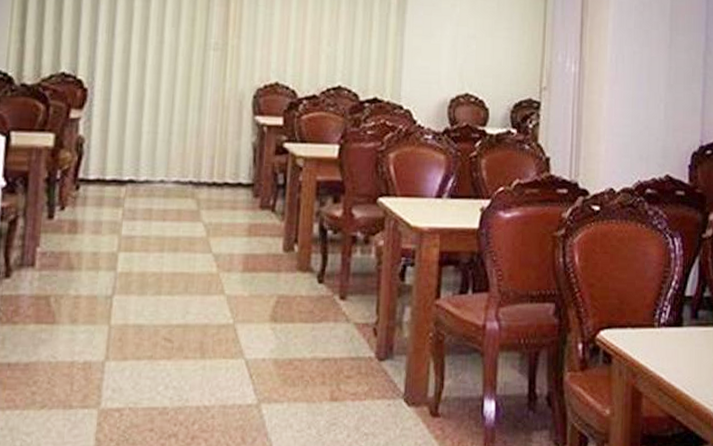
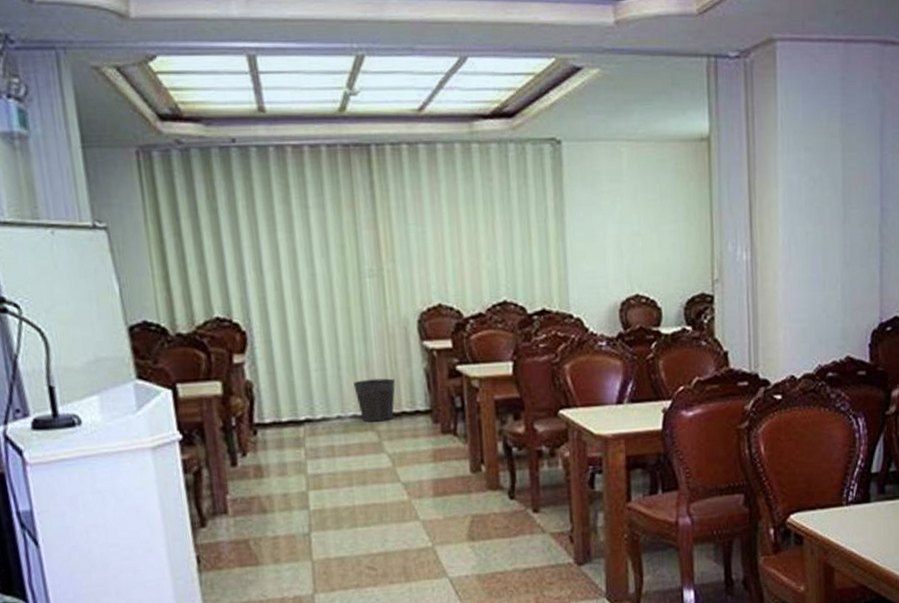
waste bin: none [181,147,222,190] -> present [354,378,395,422]

